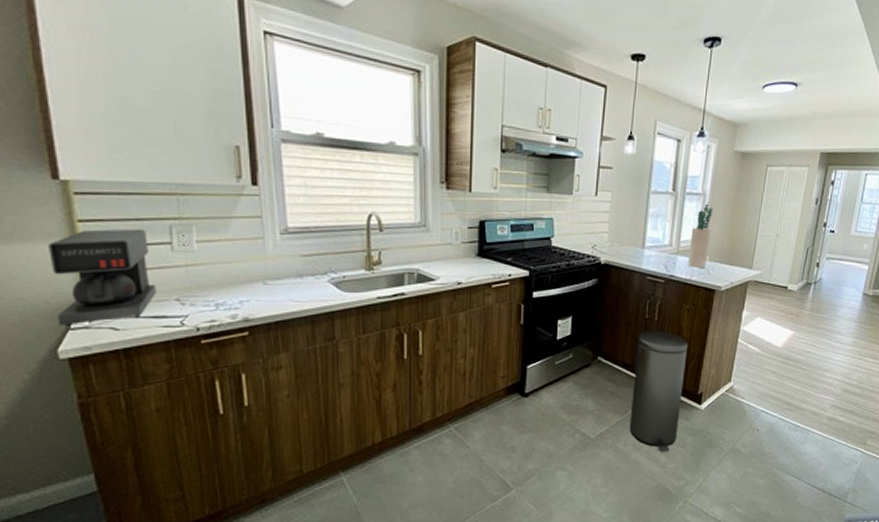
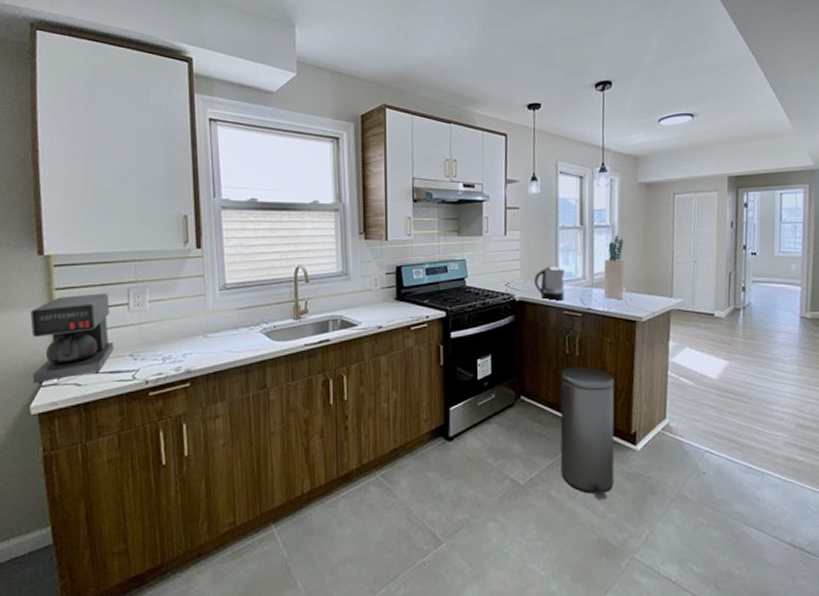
kettle: none [621,231,653,265] -> present [534,266,565,300]

